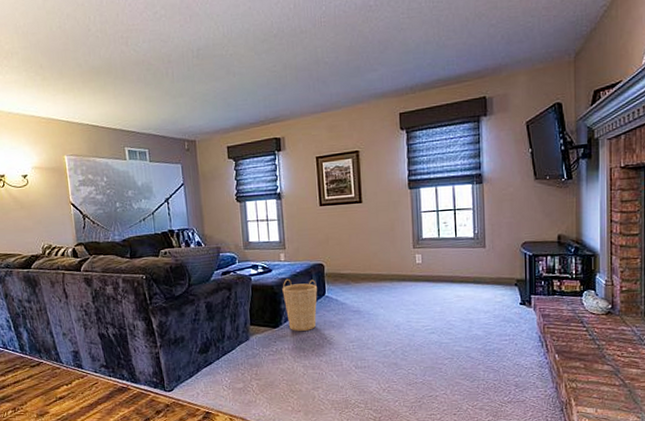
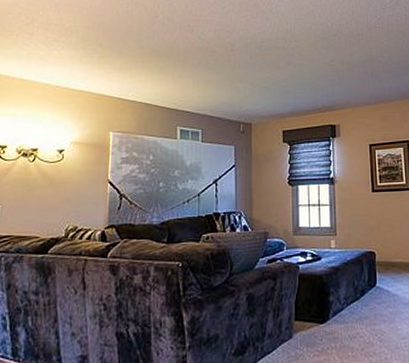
basket: present [282,278,318,331] -> none [331,267,369,327]

